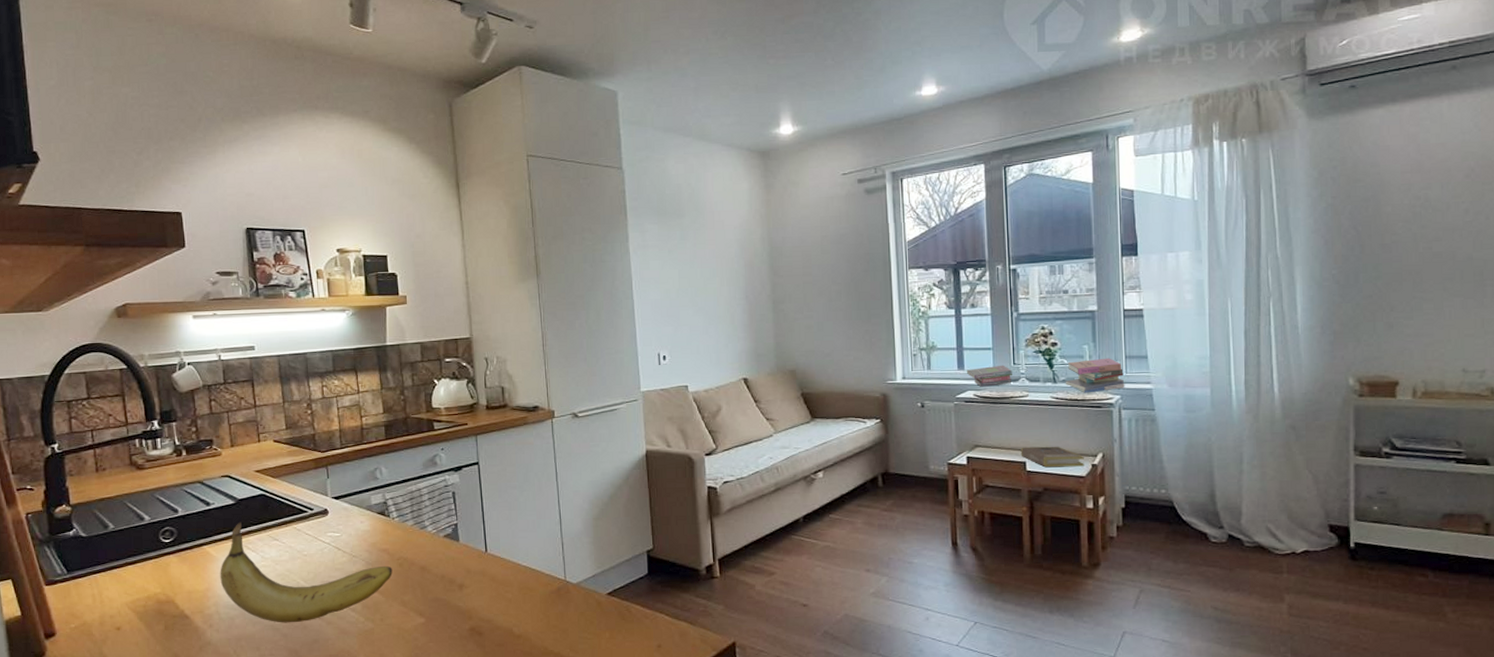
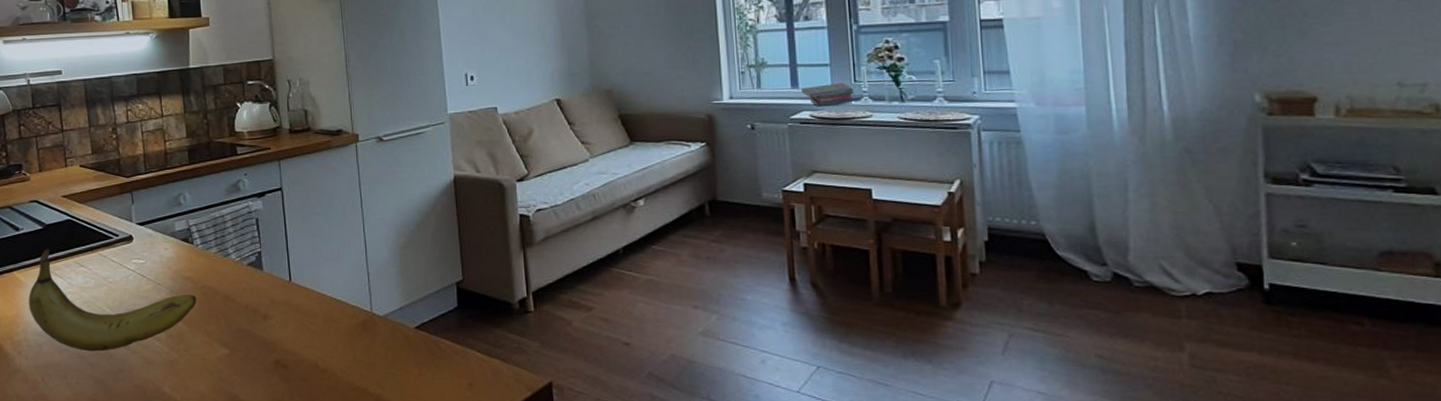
book: present [1020,446,1084,468] -> none [865,171,939,196]
books: present [1065,358,1125,393] -> none [914,73,984,113]

